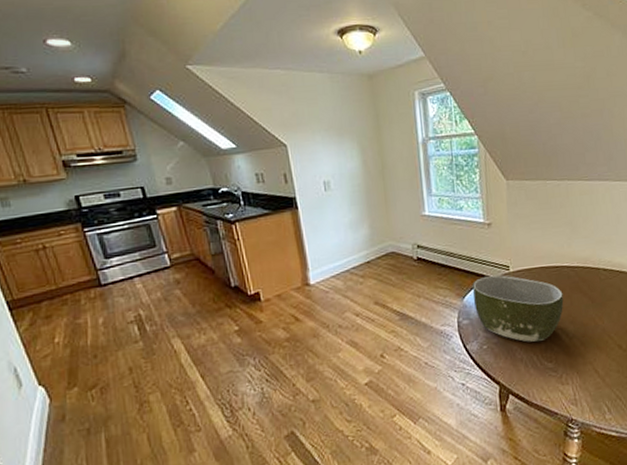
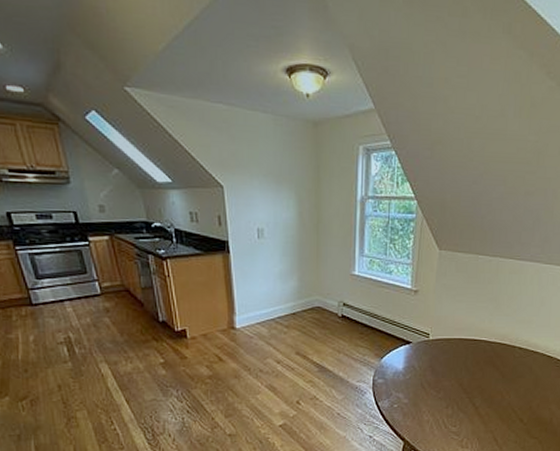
bowl: present [473,275,564,342] -> none [391,340,477,406]

